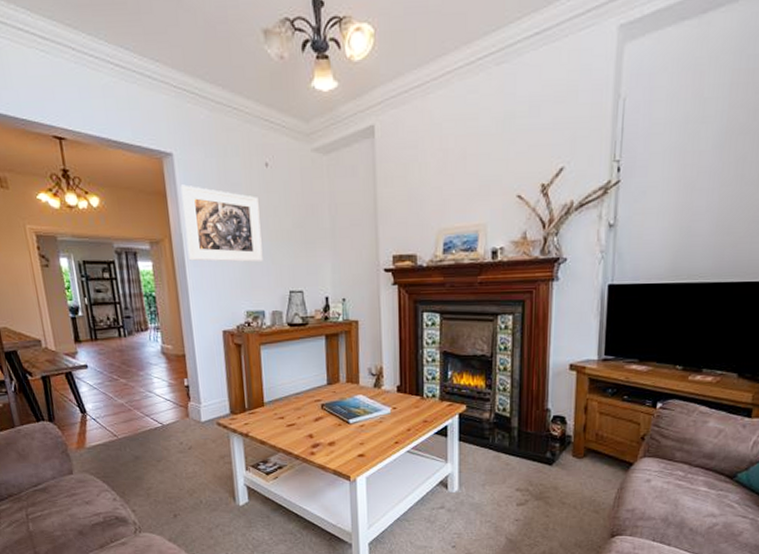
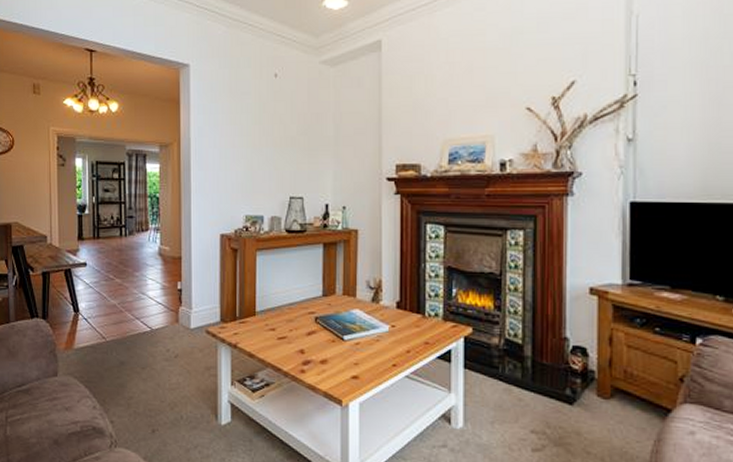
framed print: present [180,184,263,263] -> none [193,93,266,168]

